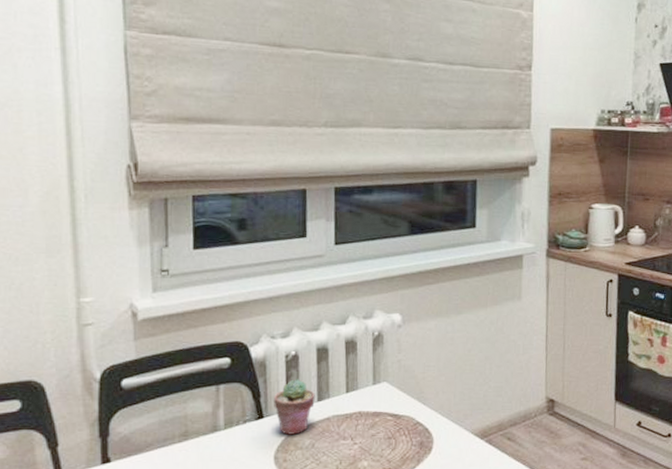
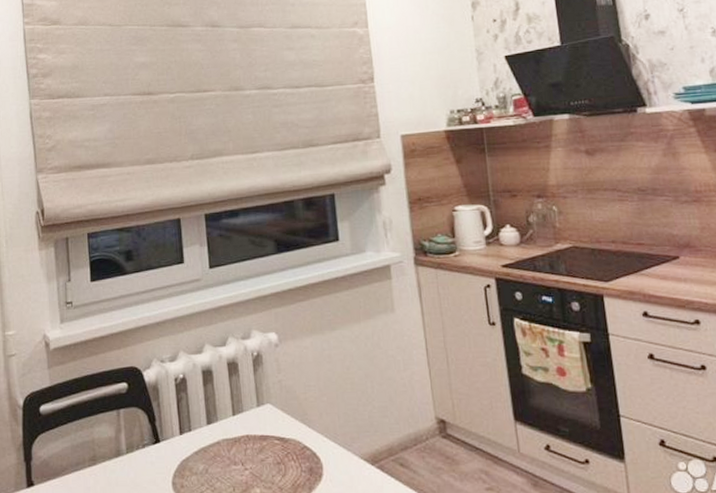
potted succulent: present [274,379,315,435] -> none [168,402,205,459]

